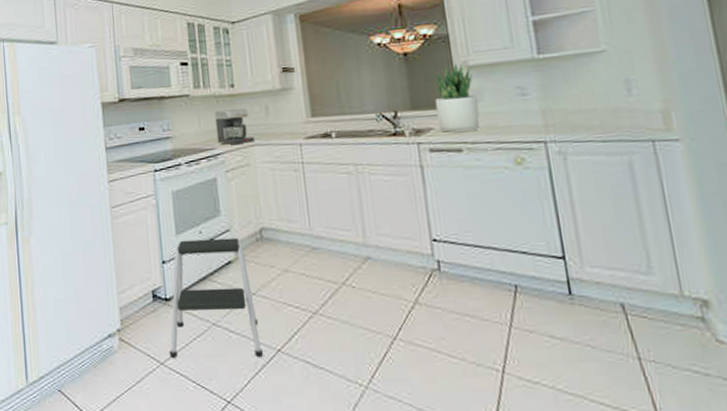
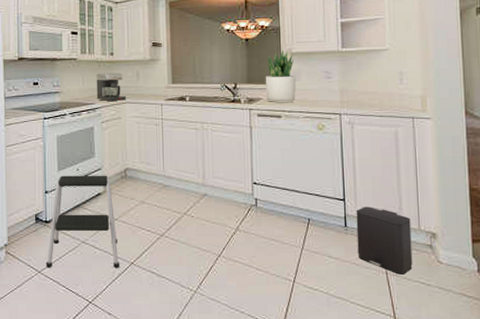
pedal bin: none [583,265,678,360] -> present [356,206,413,275]

